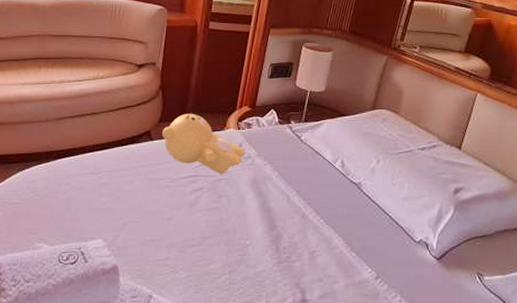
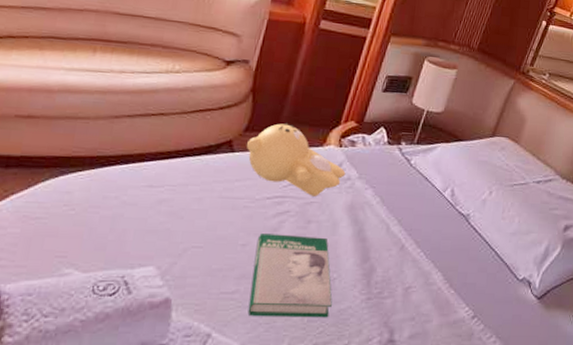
book: none [179,208,248,280] -> present [248,233,332,318]

